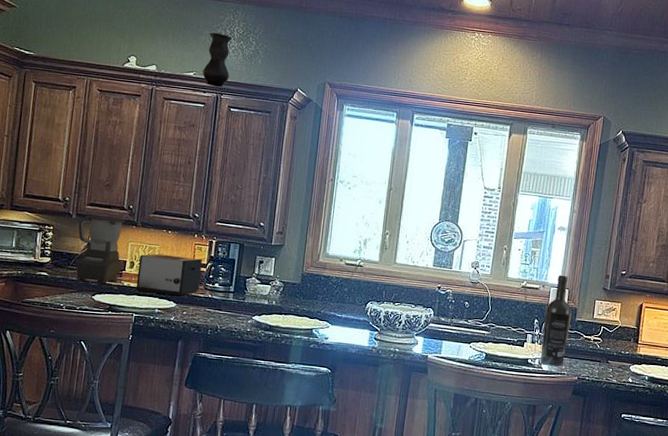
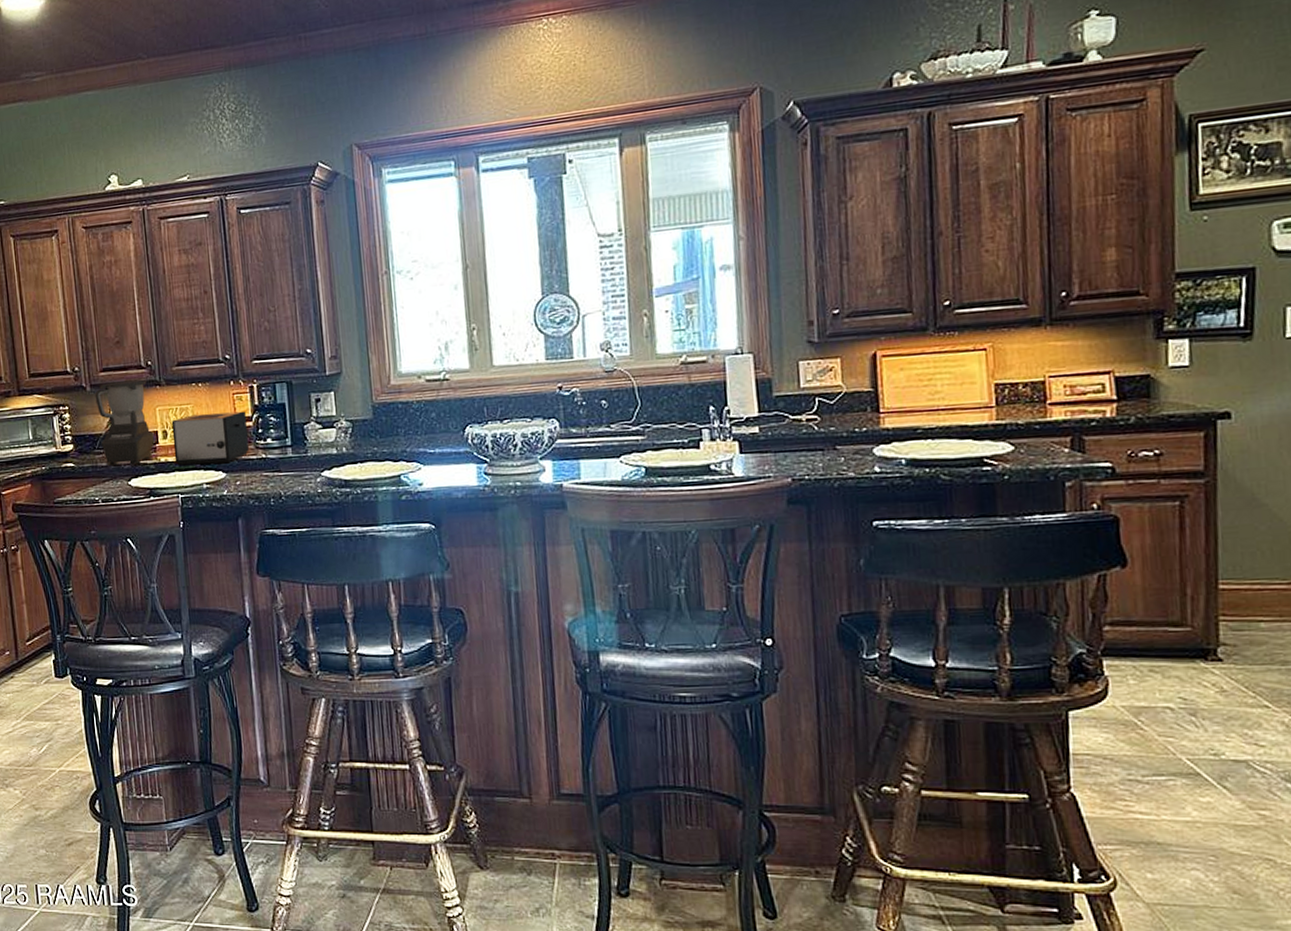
vase: present [202,32,232,88] -> none [195,116,230,188]
wine bottle: present [540,274,572,367] -> none [723,334,767,469]

